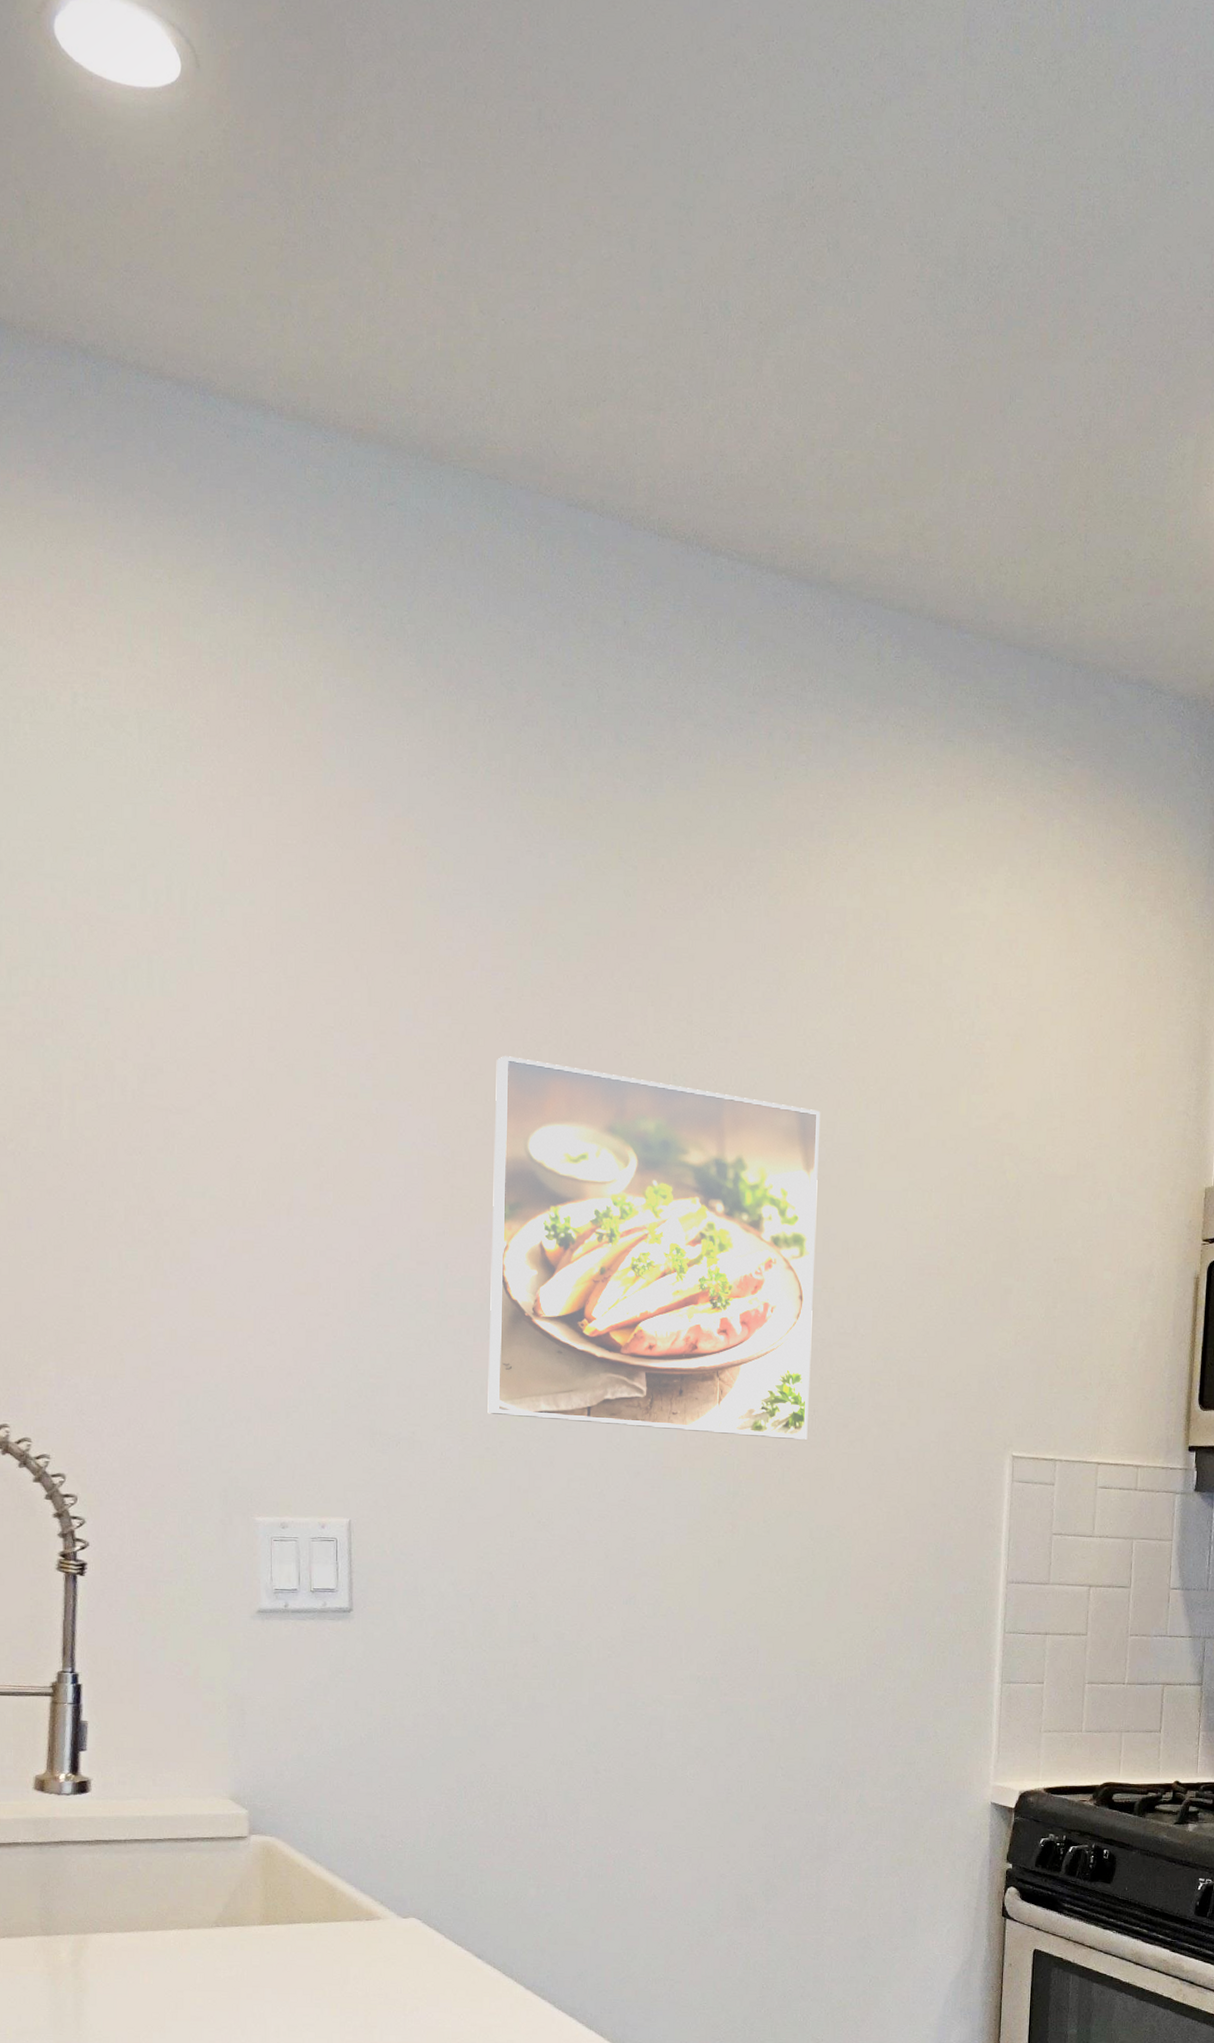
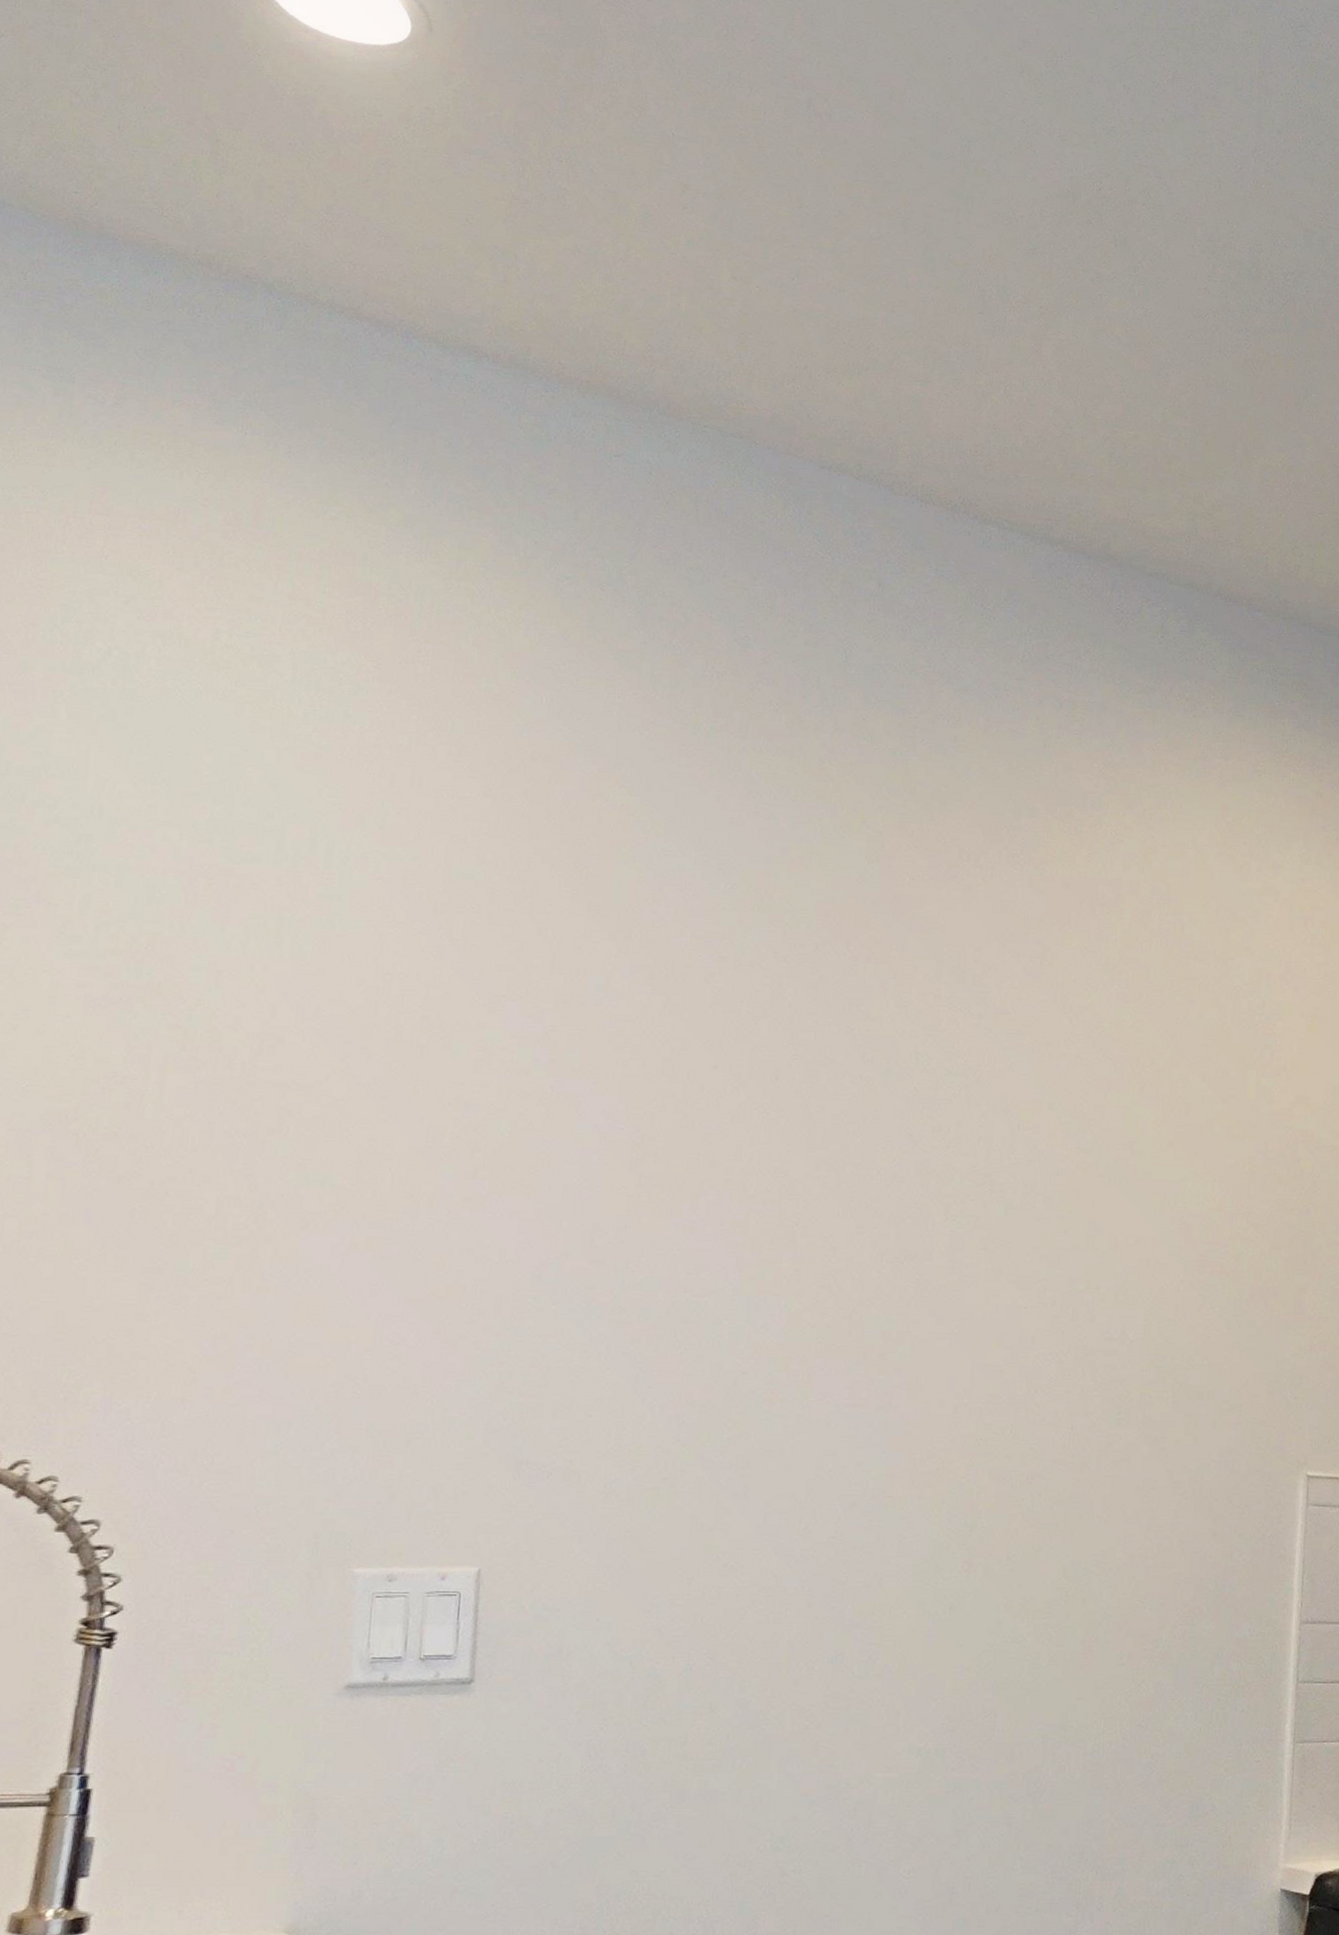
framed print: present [487,1056,821,1440] -> none [667,1030,1088,1462]

